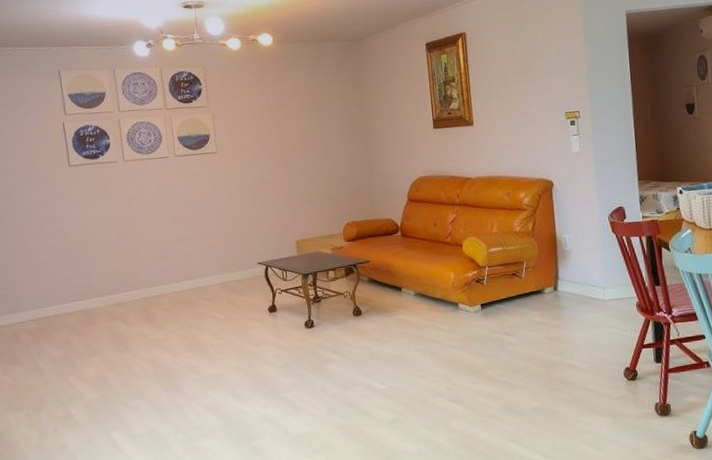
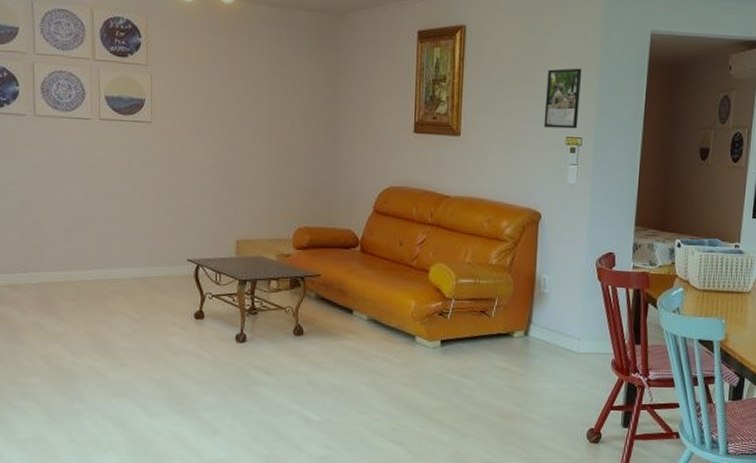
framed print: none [541,52,574,107] -> present [544,68,582,129]

